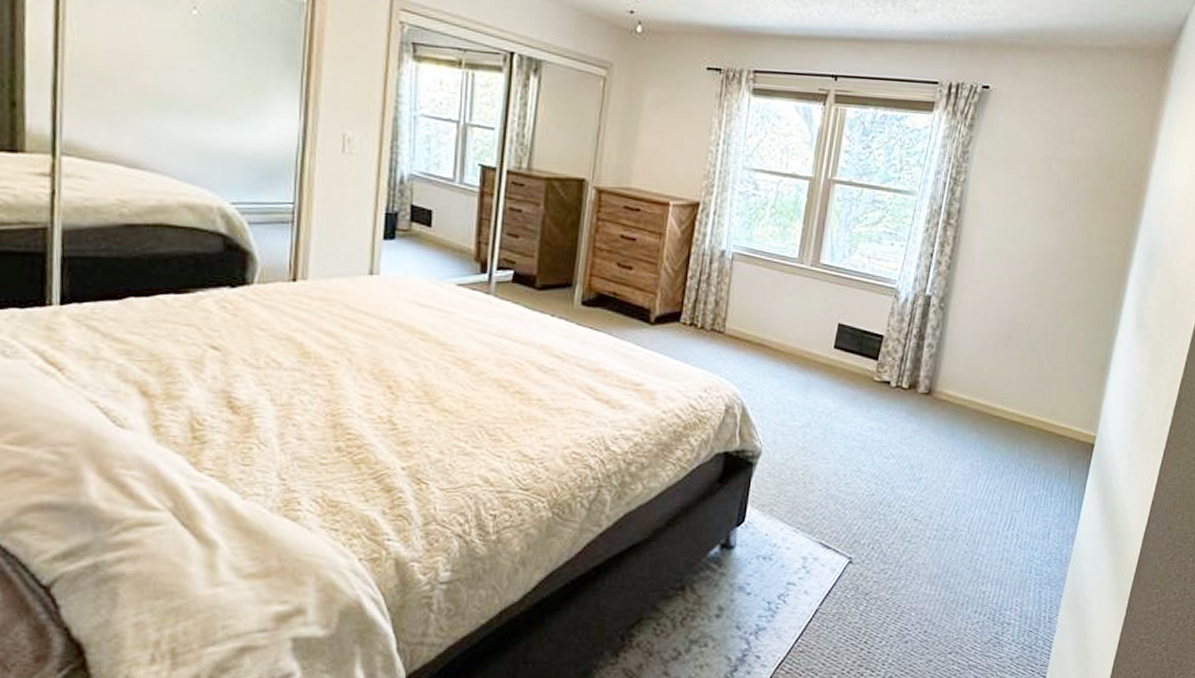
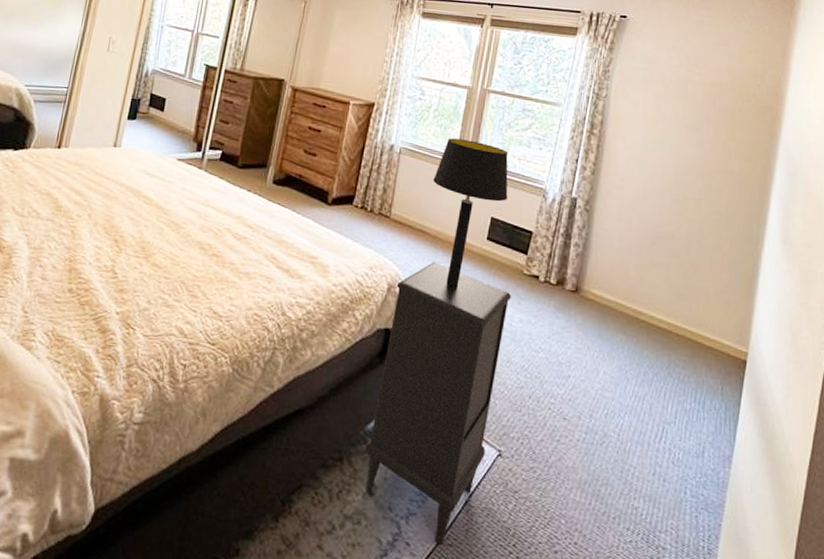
nightstand: none [707,377,862,653] -> present [364,262,512,545]
table lamp: none [772,238,857,402] -> present [433,138,508,288]

